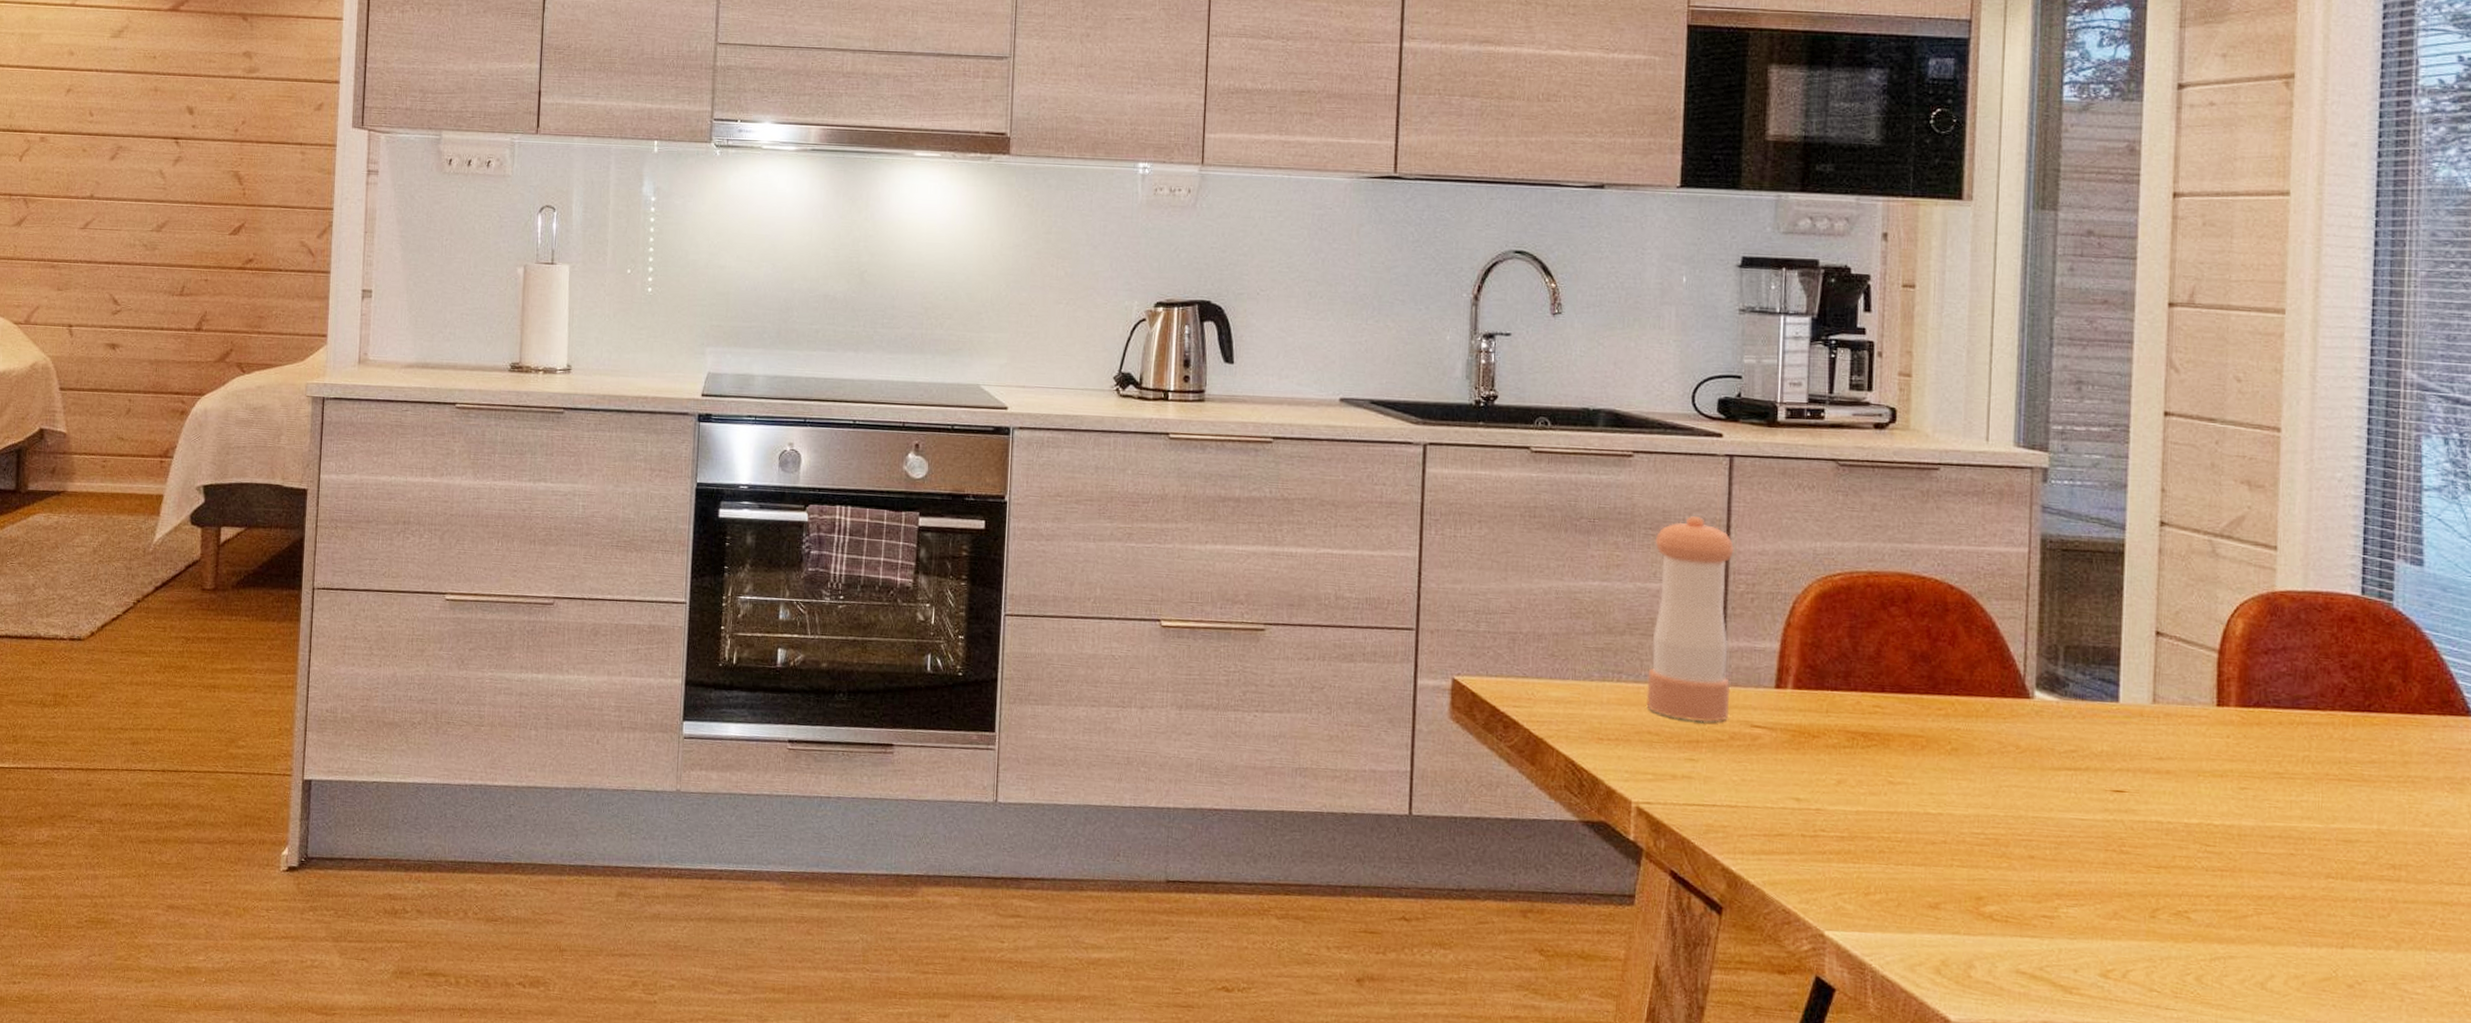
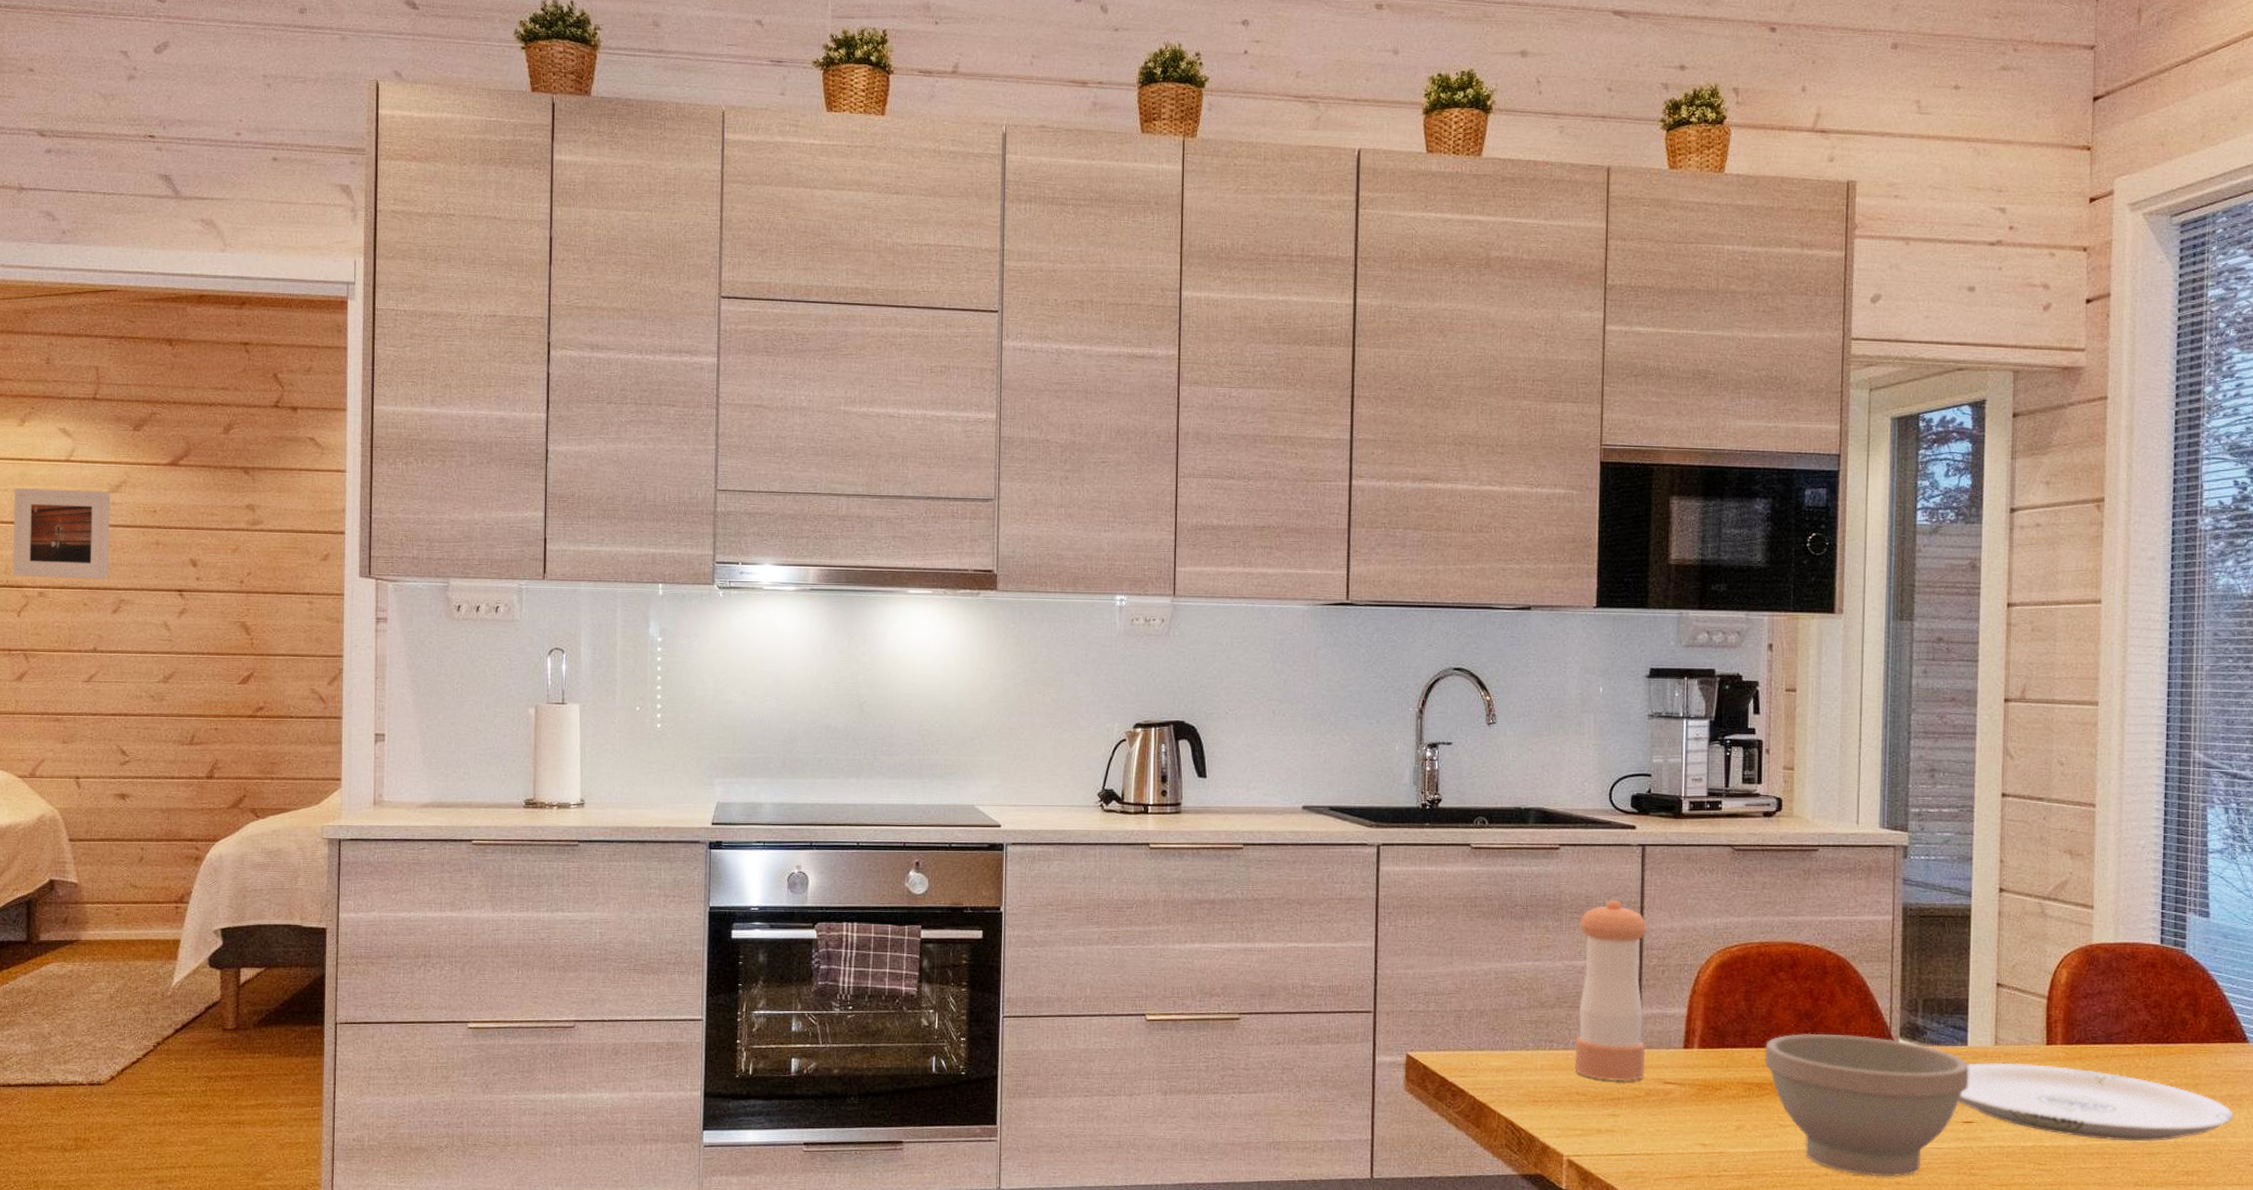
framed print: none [16,32,113,125] -> present [13,488,111,579]
bowl: none [1871,678,2121,850] -> present [1764,1033,1969,1178]
plate: none [2106,723,2453,827] -> present [1958,1062,2234,1142]

